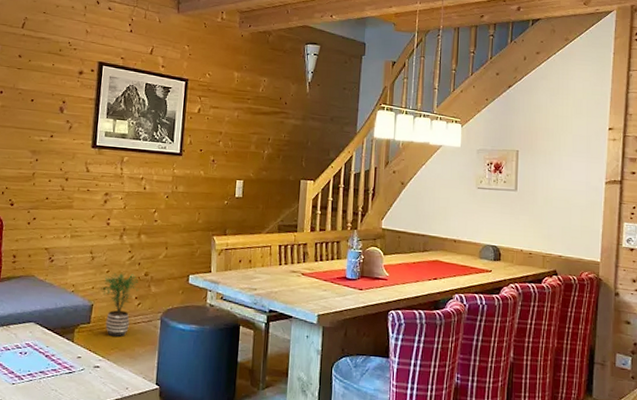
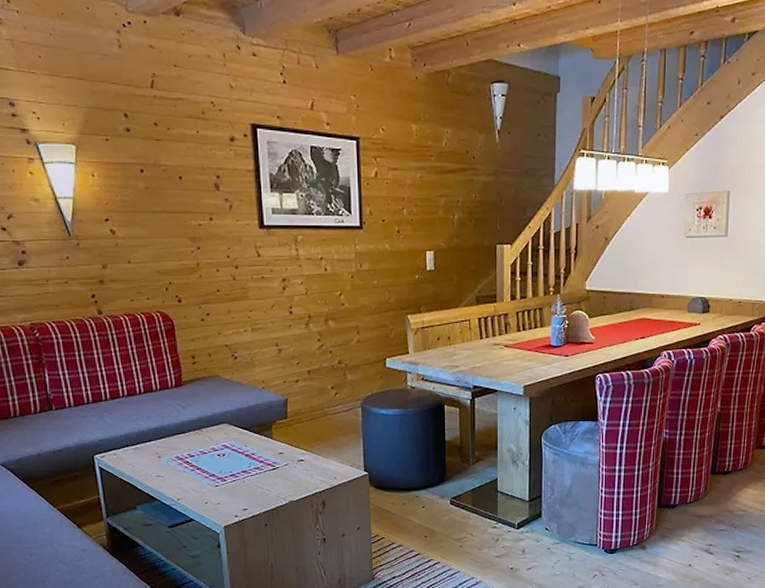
potted plant: present [101,272,140,338] -> none [293,362,335,430]

